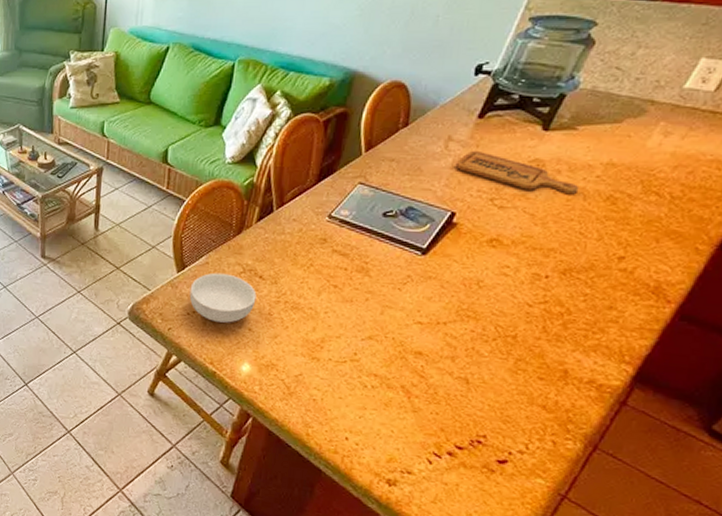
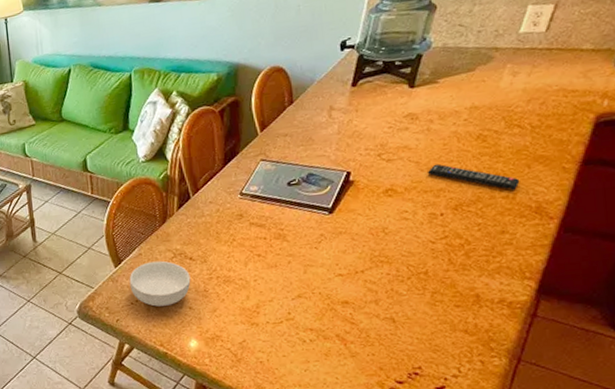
cutting board: present [455,151,580,195] -> none [341,115,452,142]
remote control: none [542,220,644,264] -> present [428,163,520,190]

